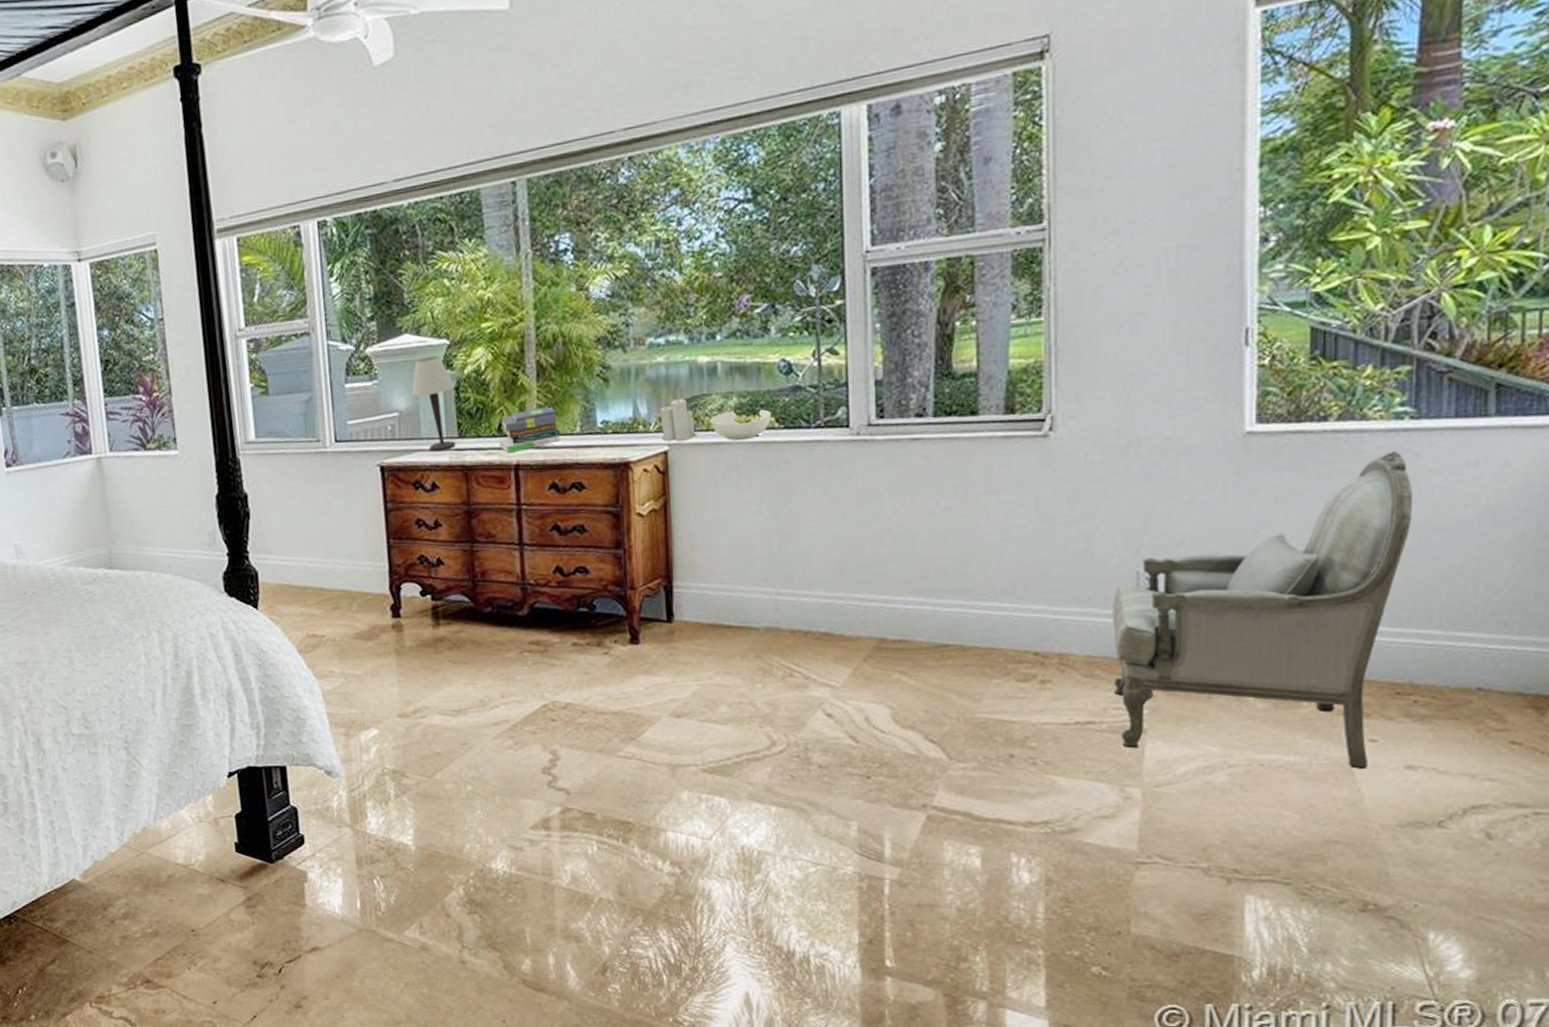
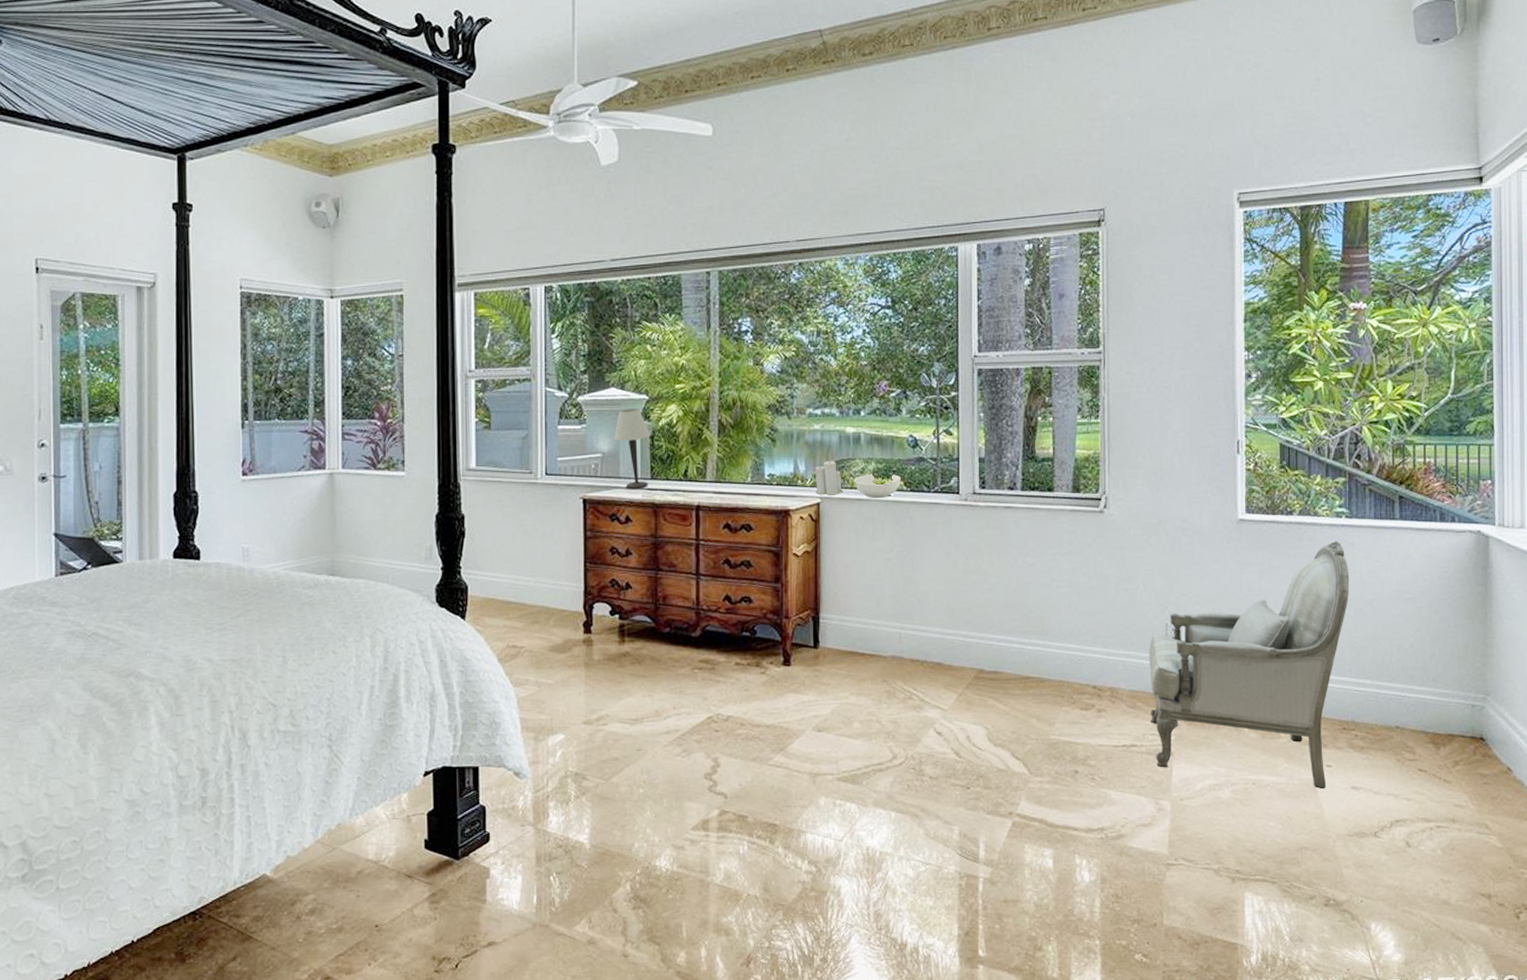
books: present [498,406,561,454] -> none [684,458,735,496]

